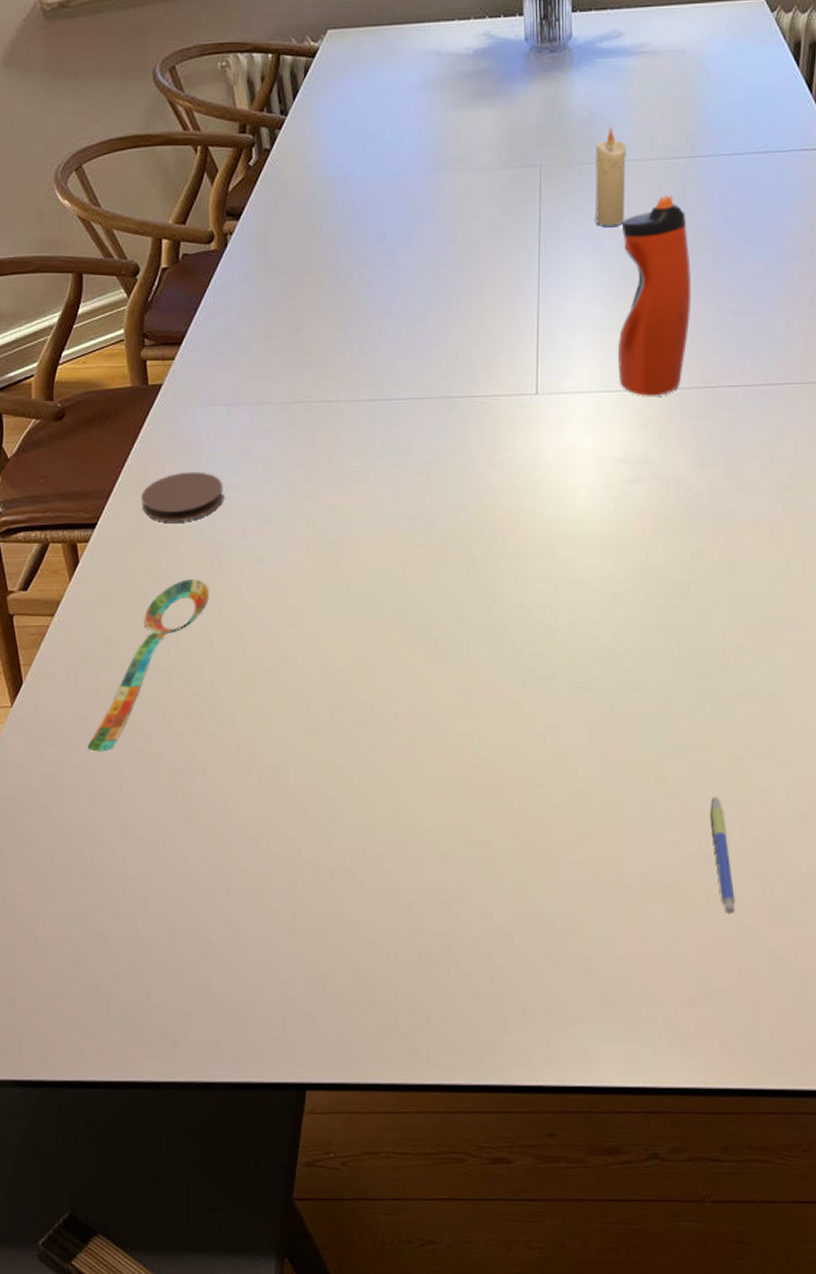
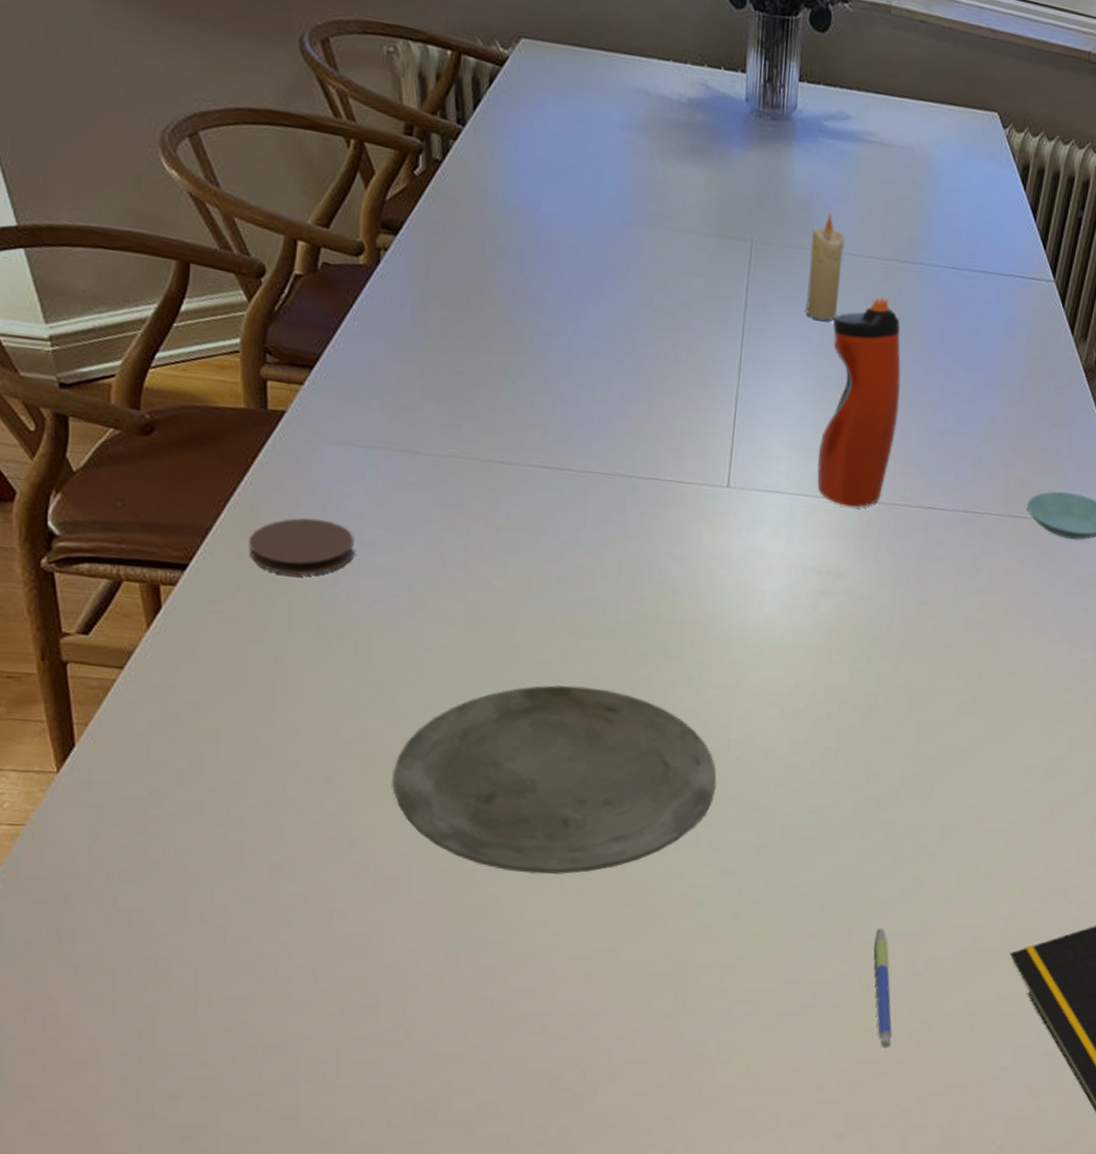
spoon: present [87,579,208,752] -> none [157,643,327,835]
plate: none [268,592,548,765] -> present [393,685,717,875]

